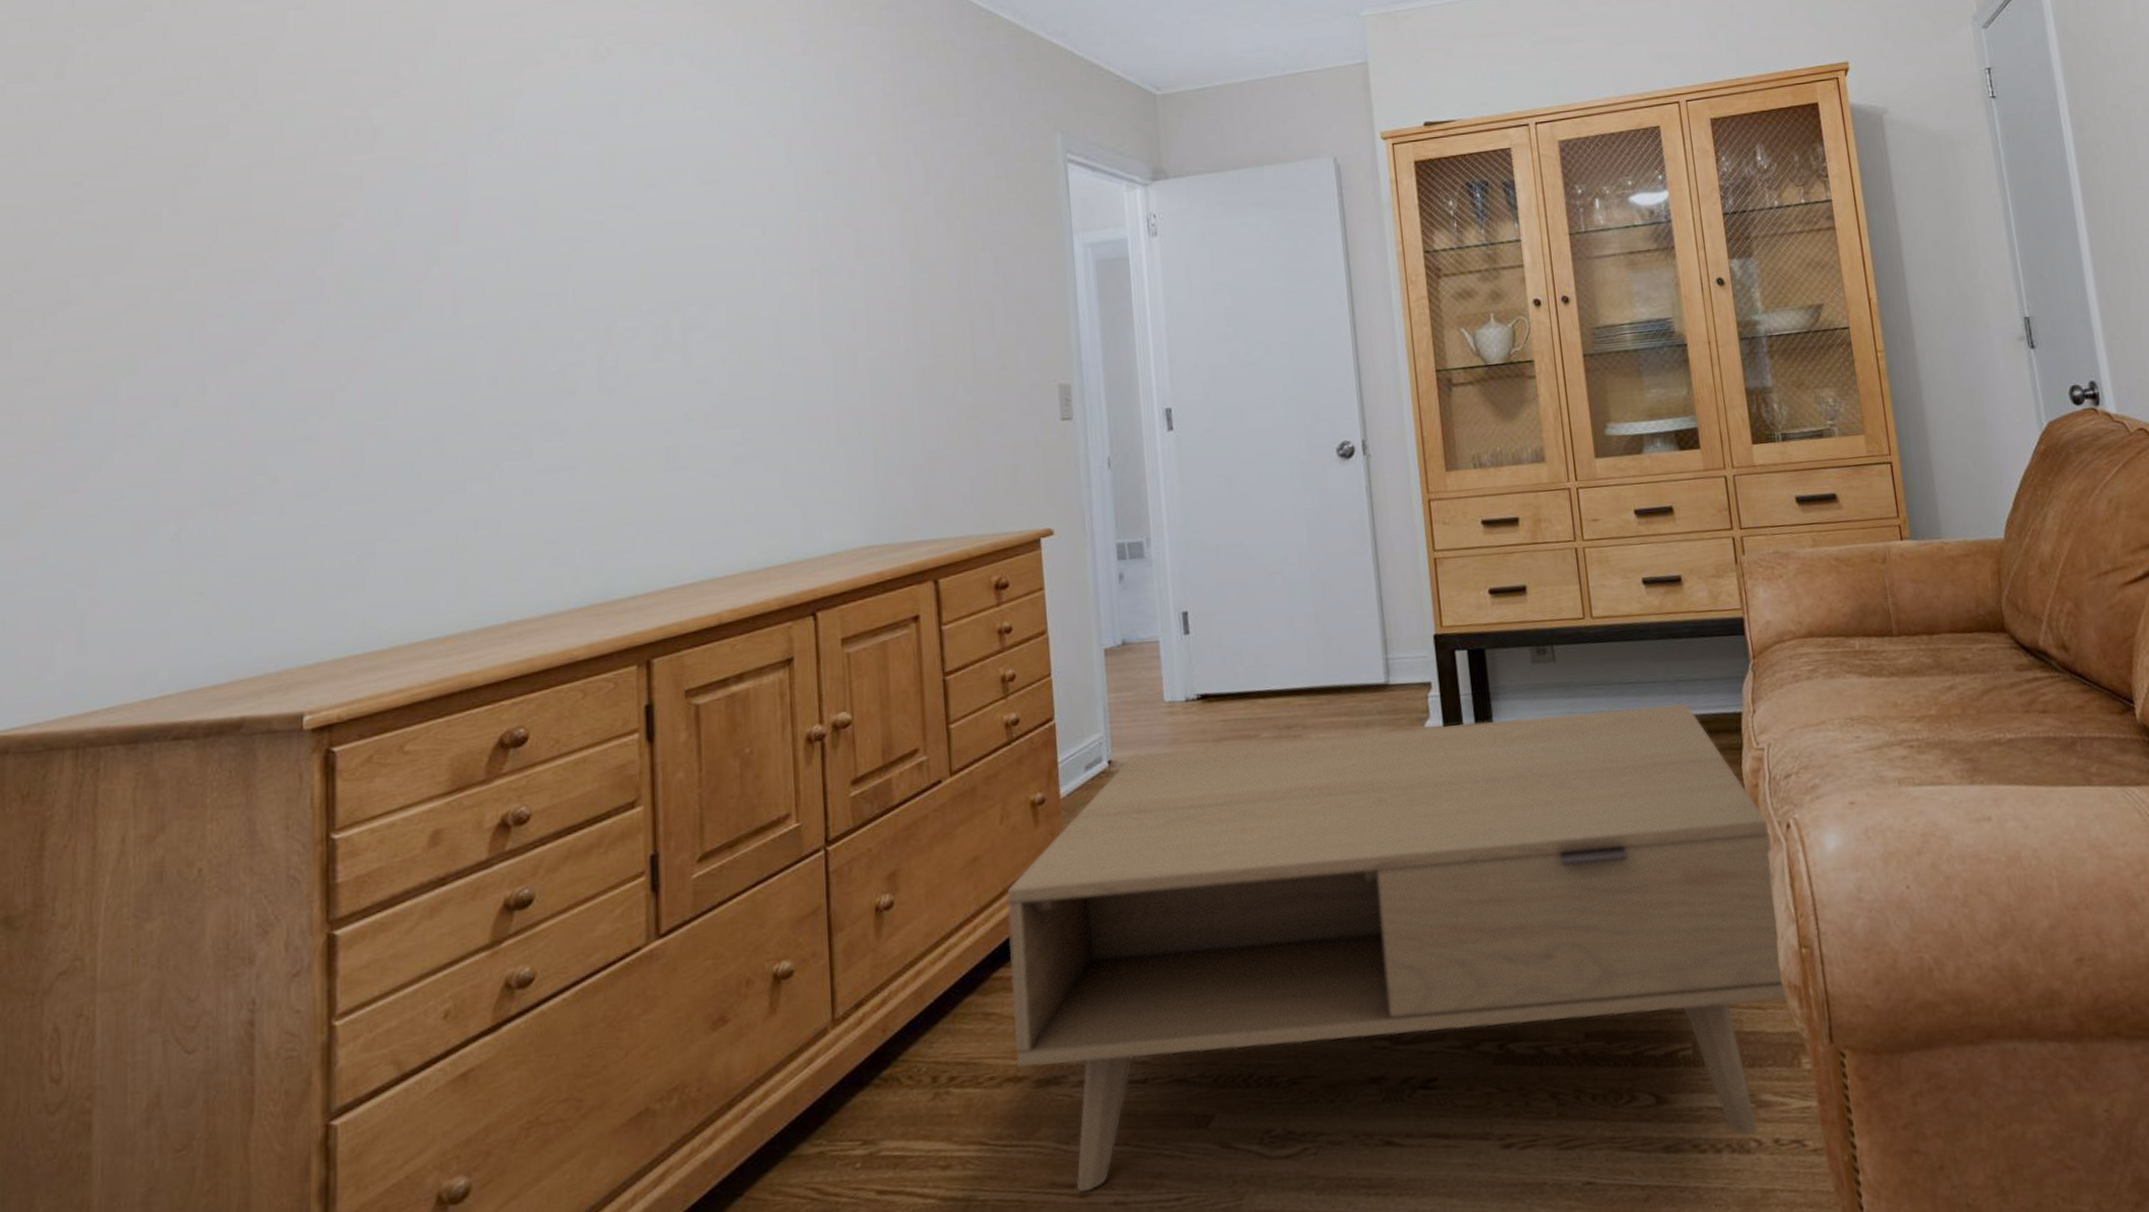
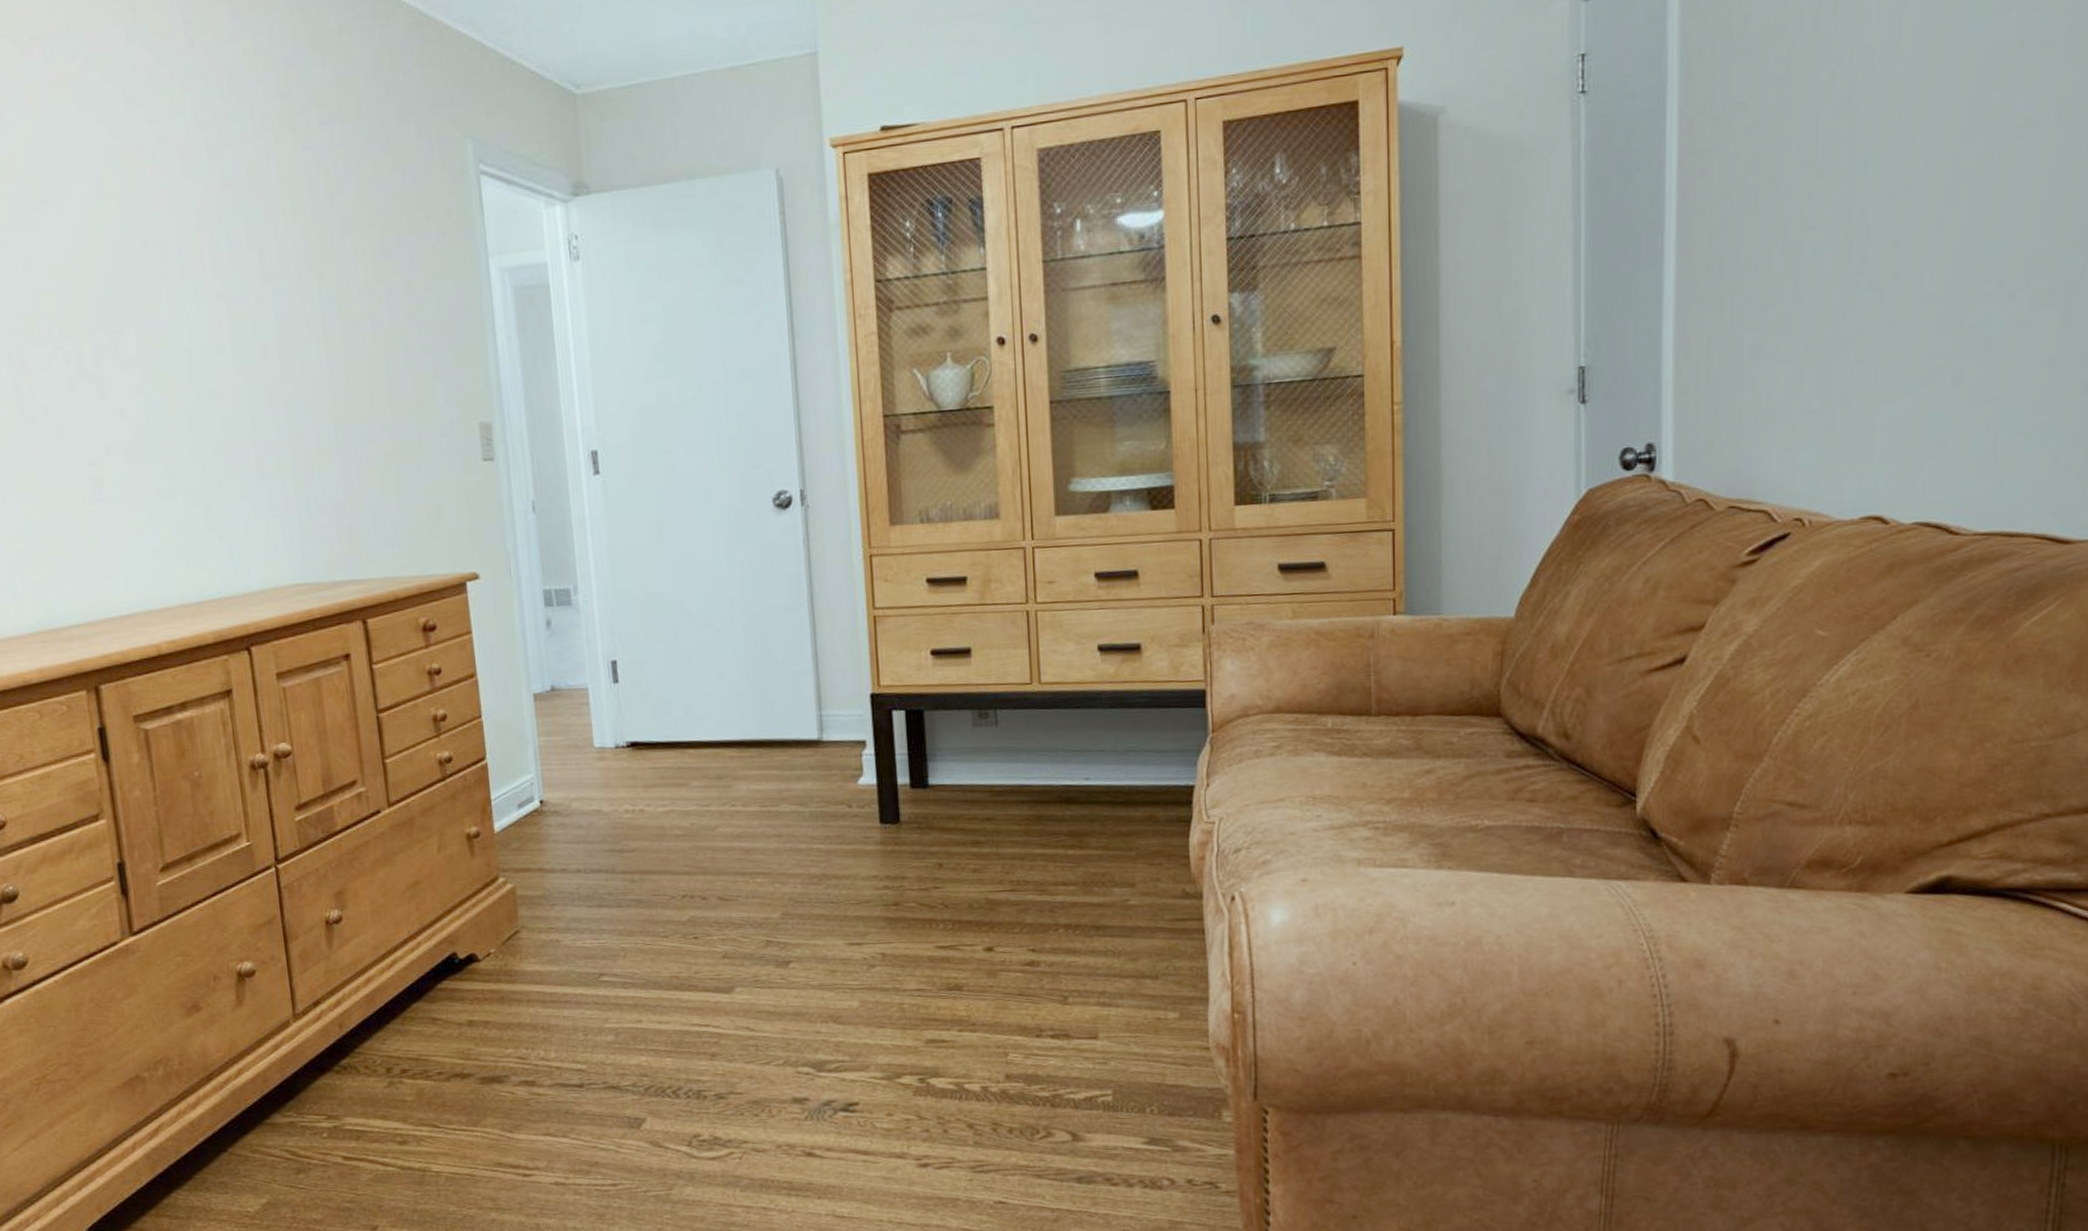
coffee table: present [1007,703,1789,1192] -> none [447,773,1216,1174]

